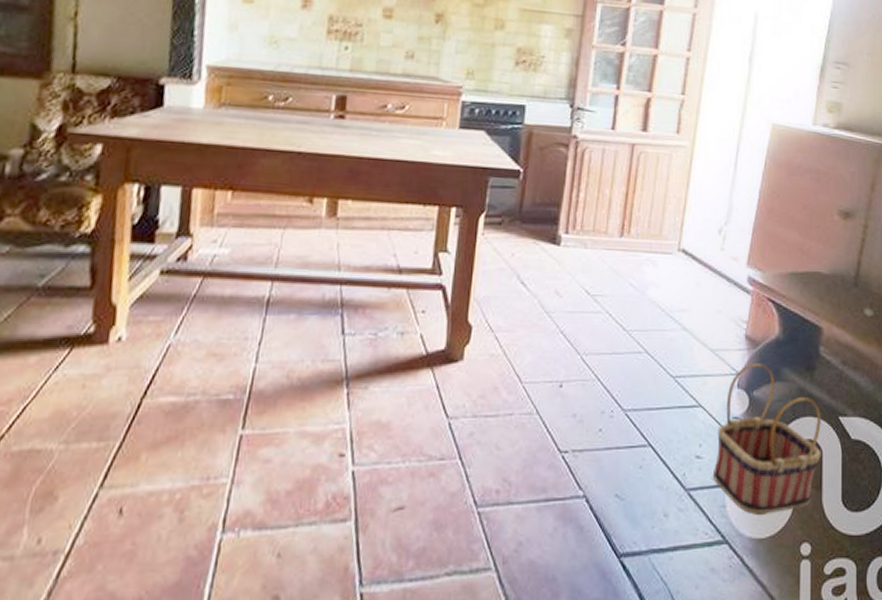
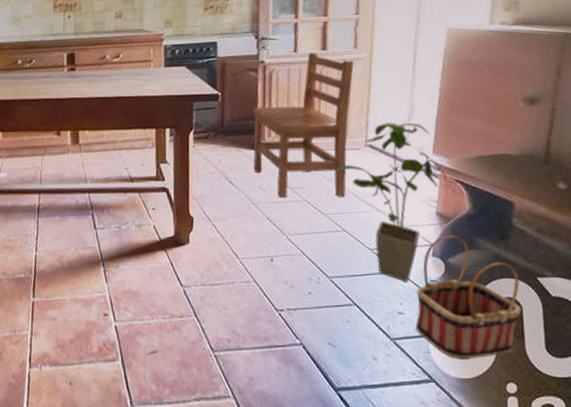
wooden chair: none [551,133,674,310] -> present [252,53,354,198]
house plant: none [642,225,758,419] -> present [334,122,446,282]

